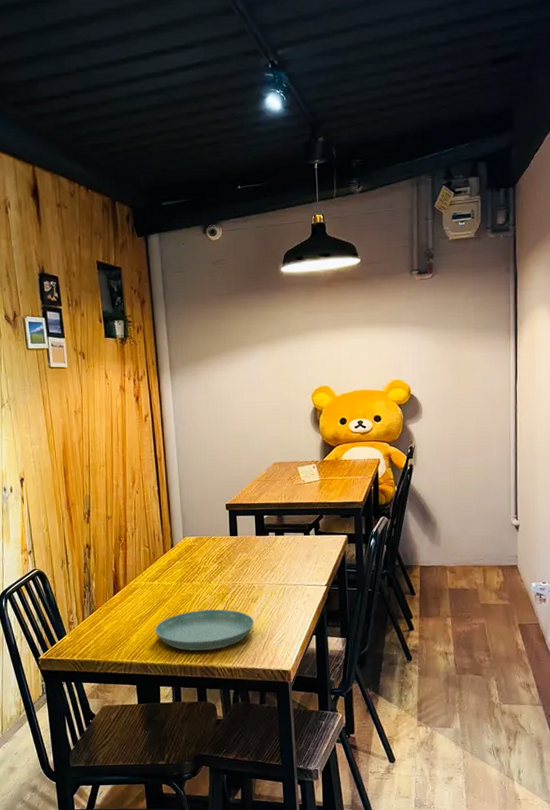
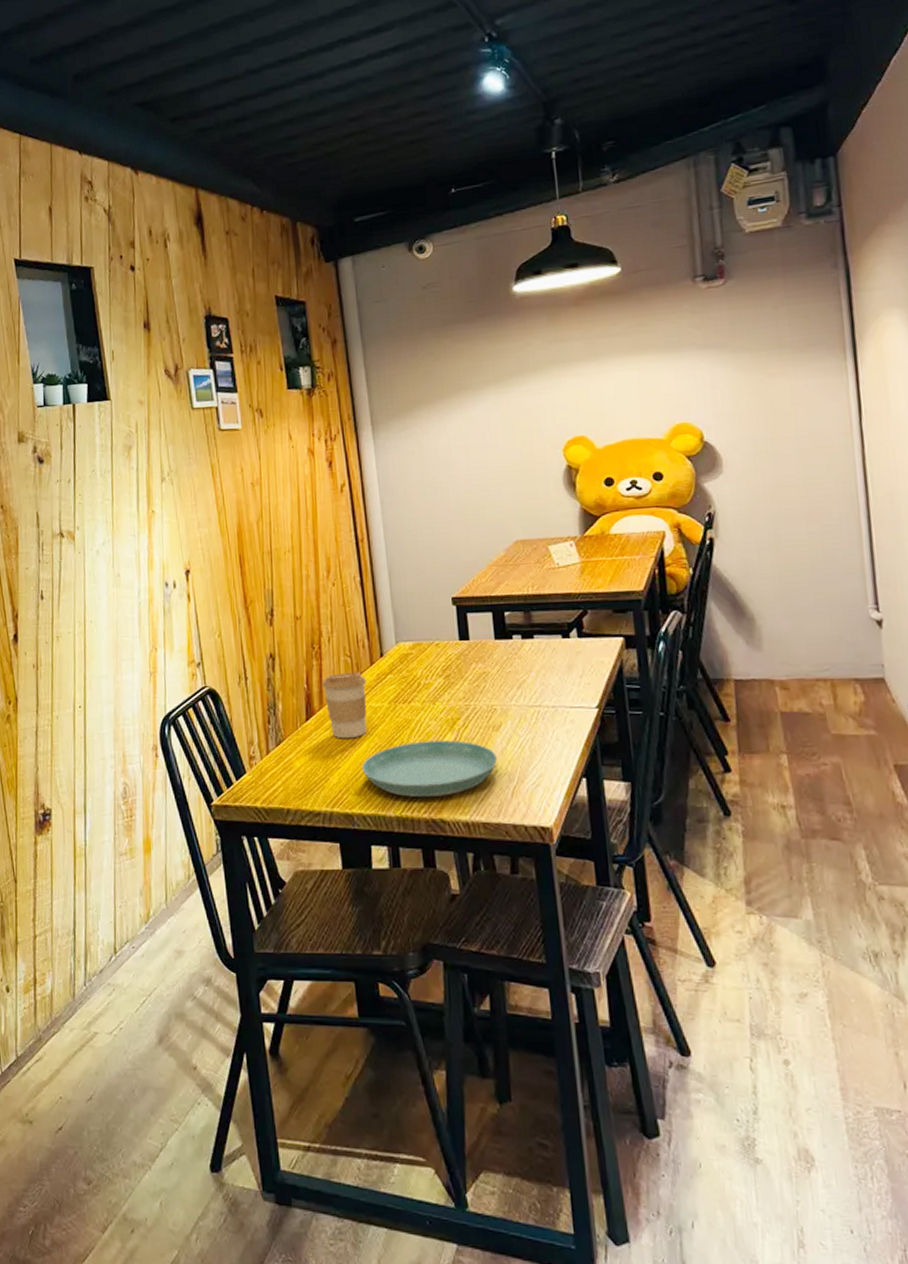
coffee cup: none [126,559,160,609] -> present [322,673,367,739]

